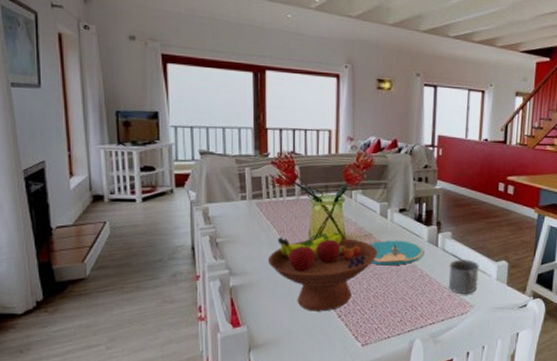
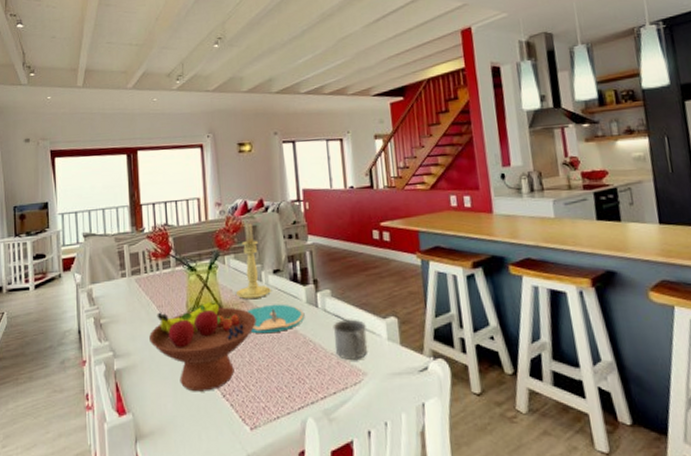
candle holder: none [361,161,395,234] -> present [236,222,271,300]

